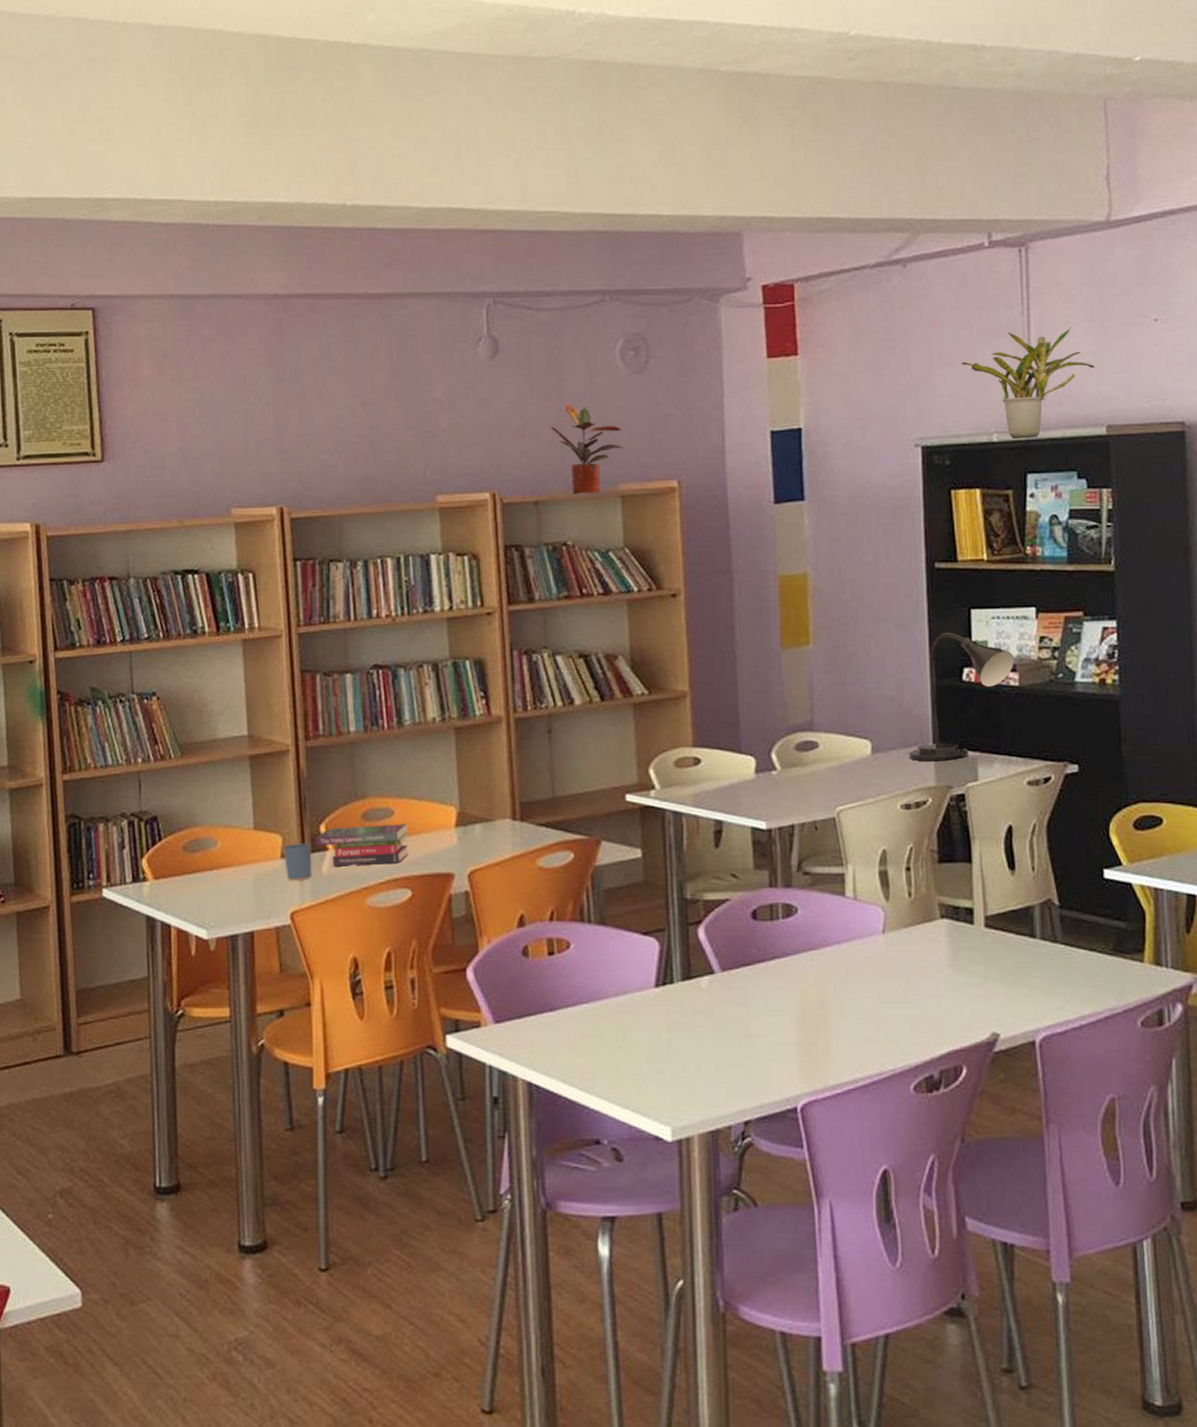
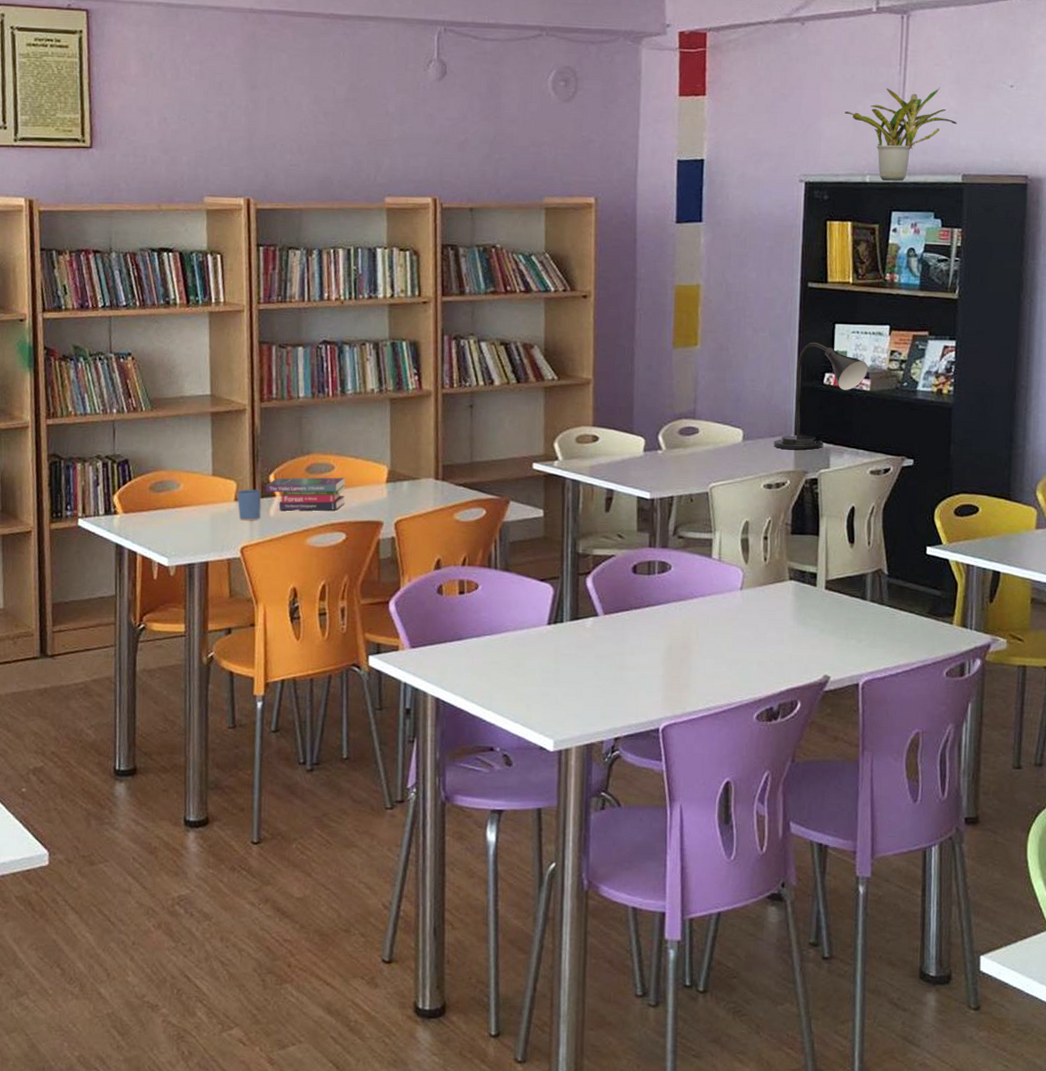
potted plant: present [550,403,624,494] -> none [487,123,551,204]

